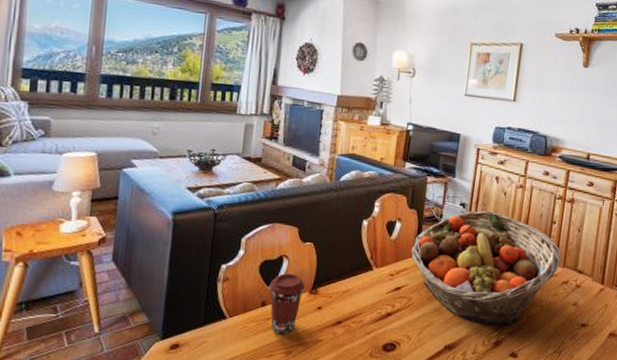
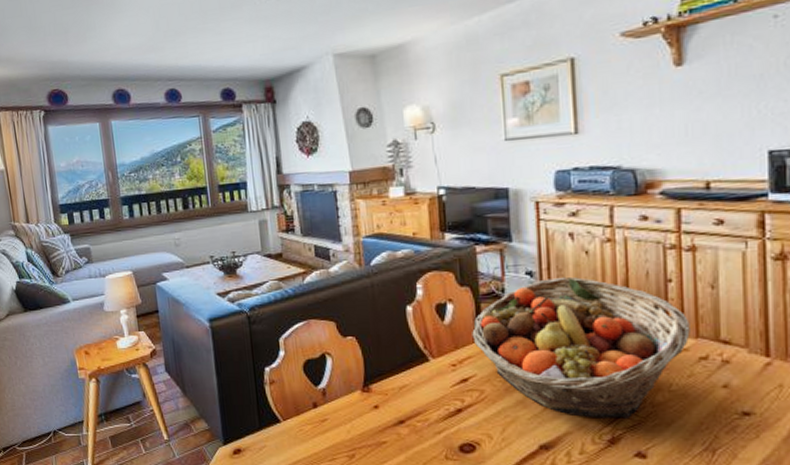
coffee cup: present [269,273,305,335] -> none [316,371,355,437]

